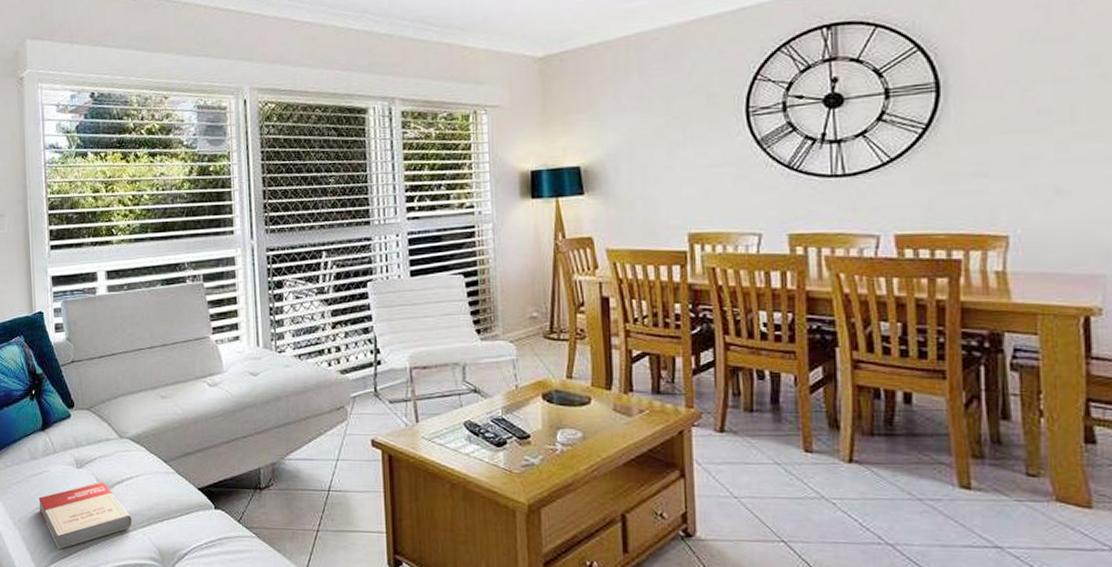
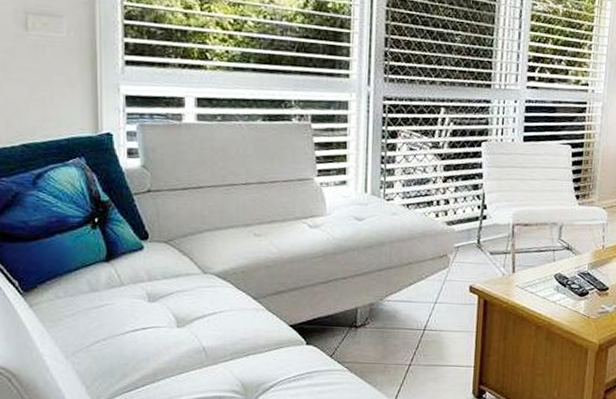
book: present [38,482,133,549] -> none [99,316,213,383]

